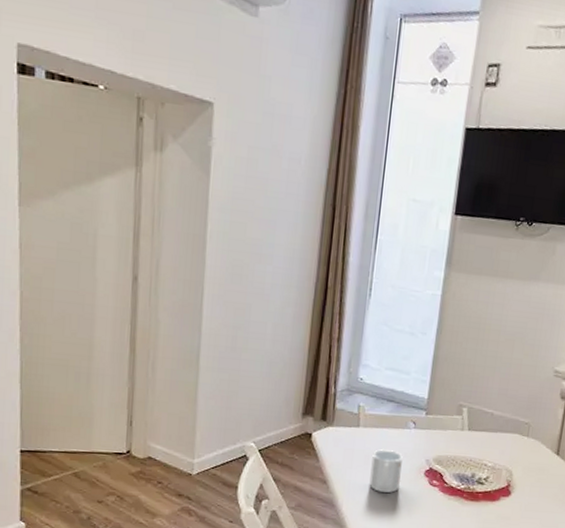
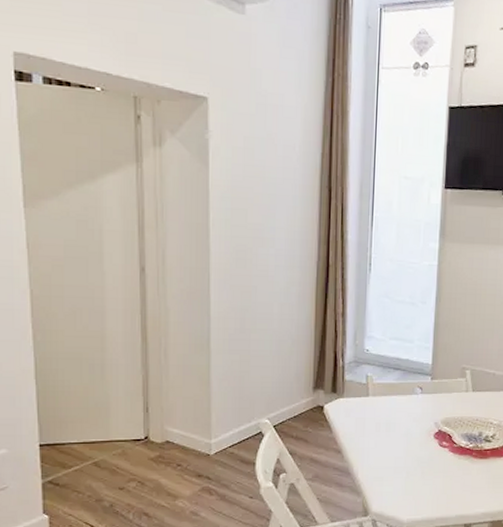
mug: present [369,449,403,493] -> none [382,416,412,457]

